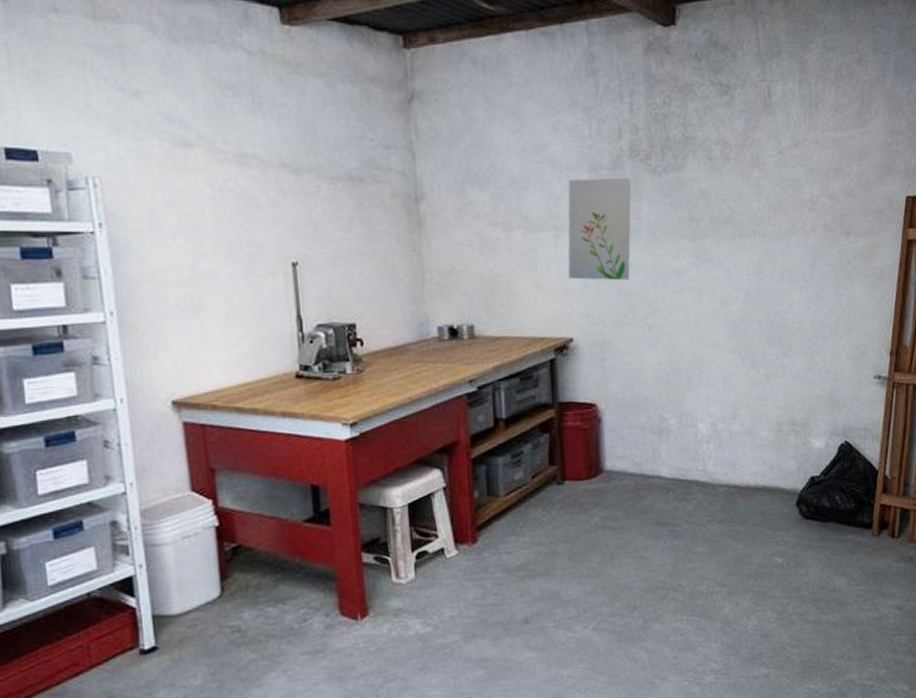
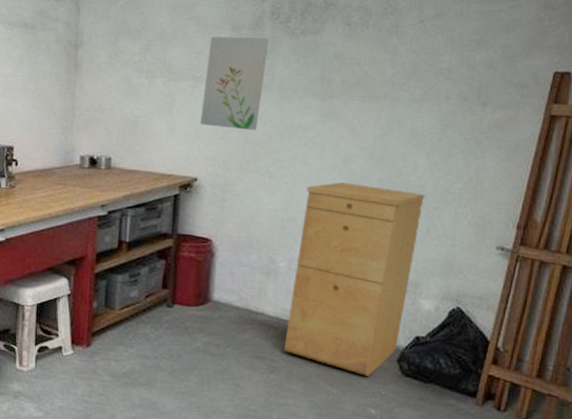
filing cabinet: none [685,326,804,525] -> present [284,182,425,376]

